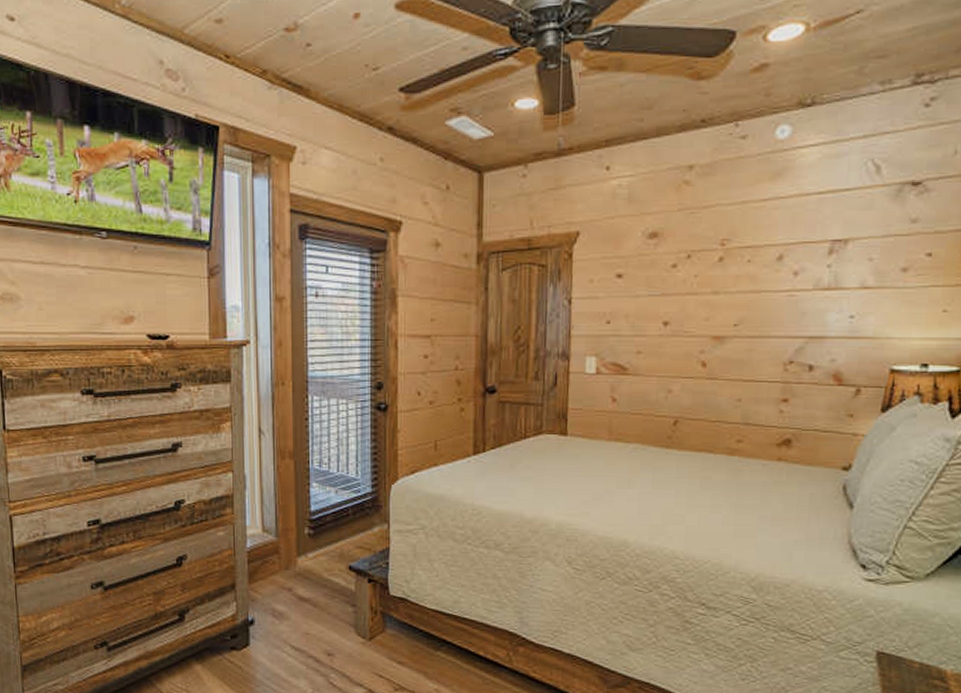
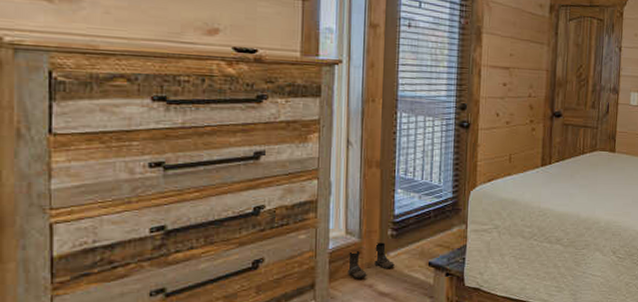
boots: none [265,542,313,581] -> present [347,242,395,278]

